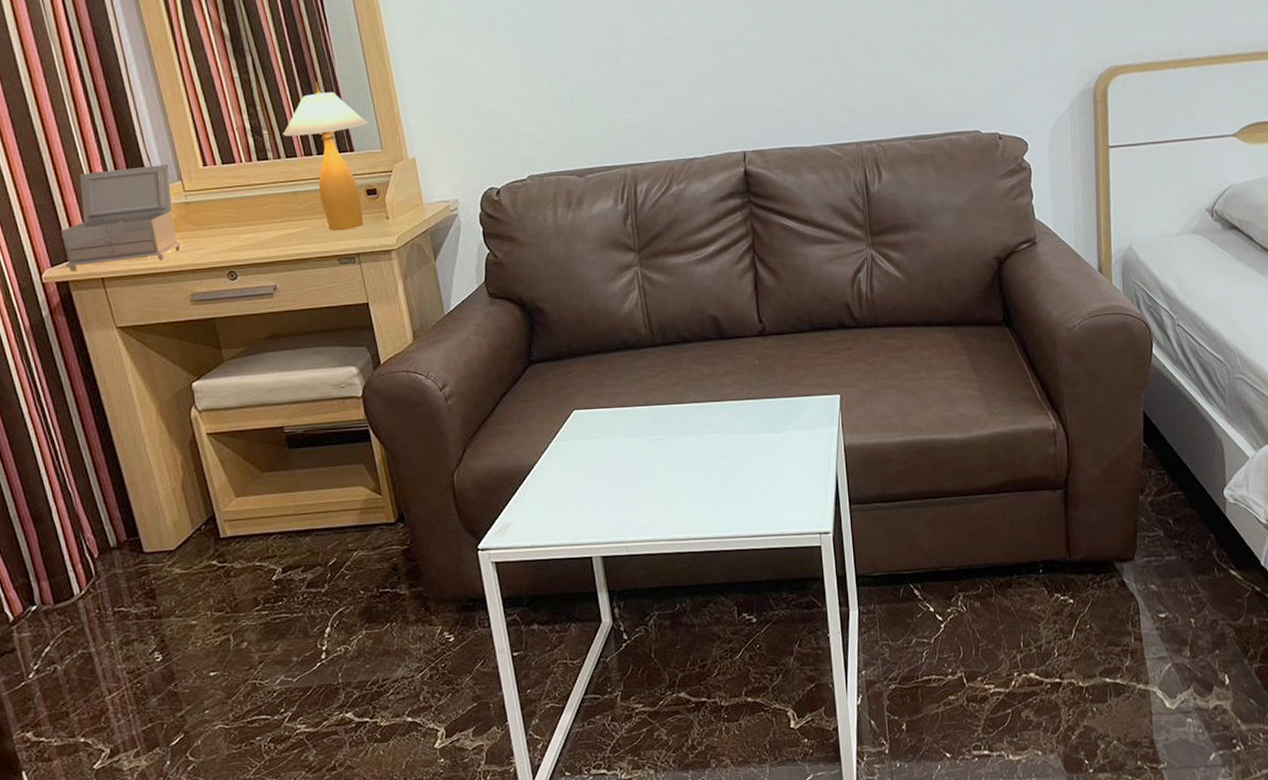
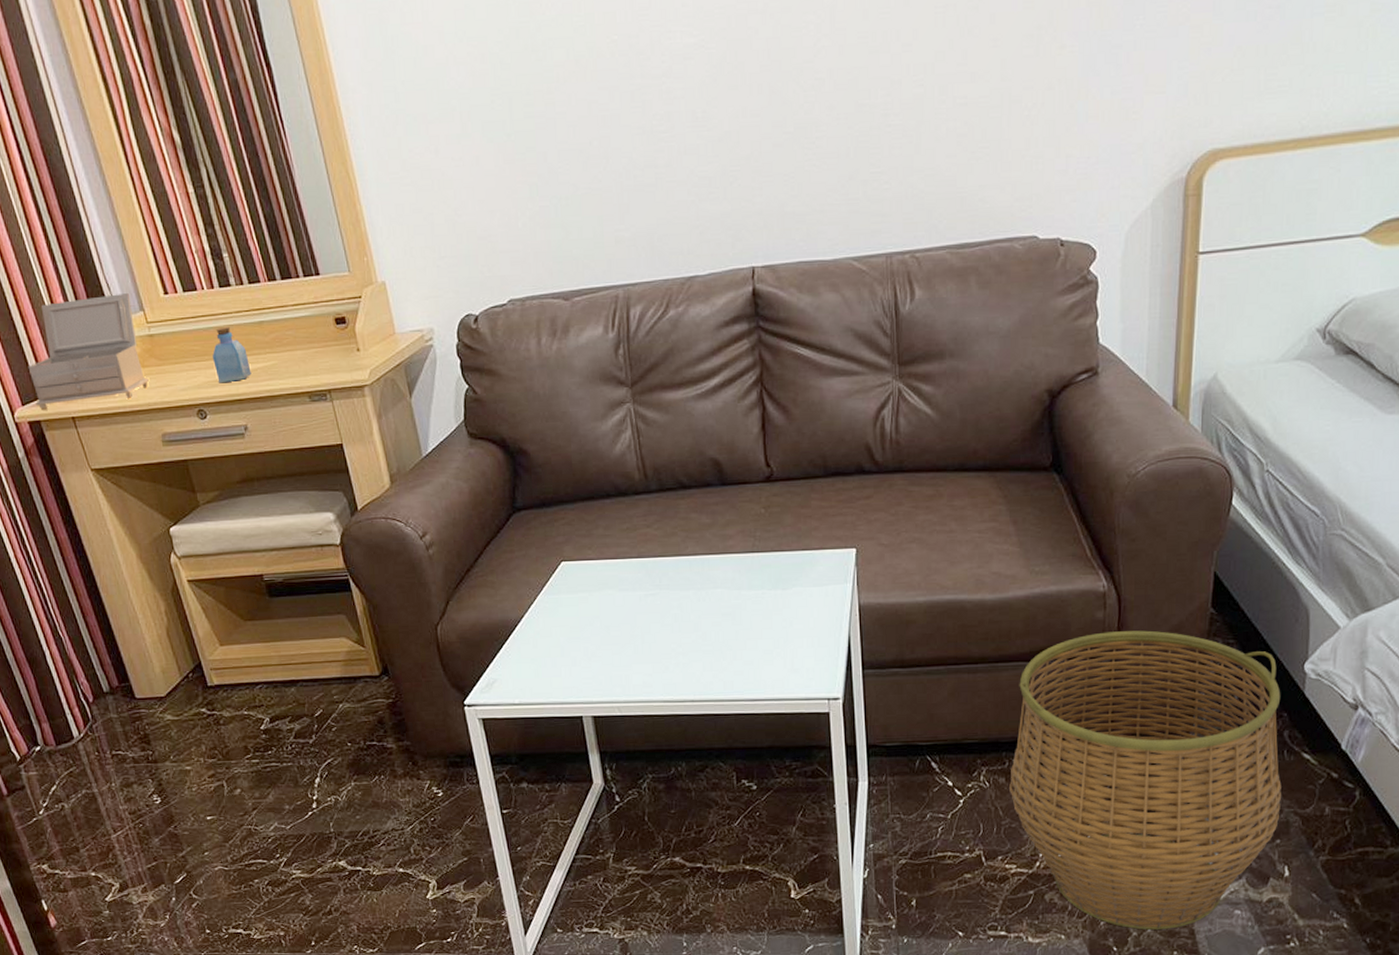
perfume bottle: none [246,195,284,247] -> present [212,326,252,383]
table lamp: present [282,81,368,231] -> none [243,195,334,365]
basket: none [984,463,1216,742] -> present [1009,630,1282,930]

